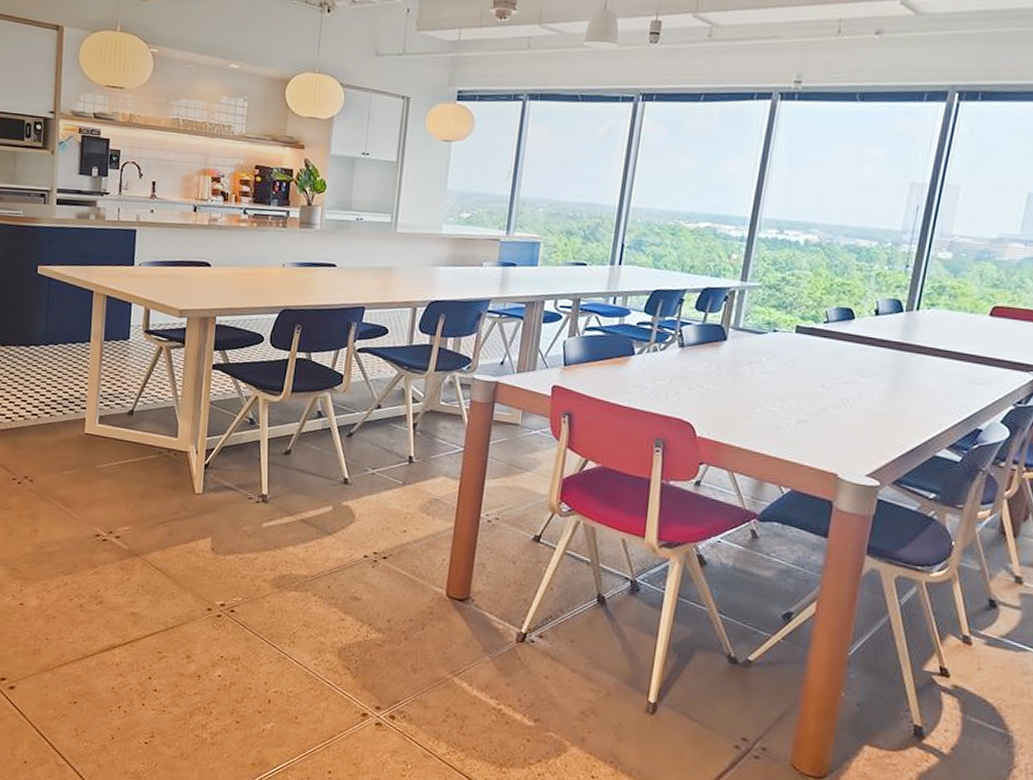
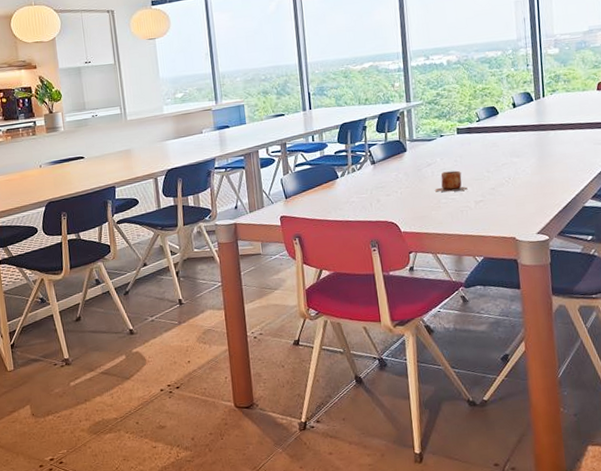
mug: none [751,375,792,403] -> present [435,170,468,192]

